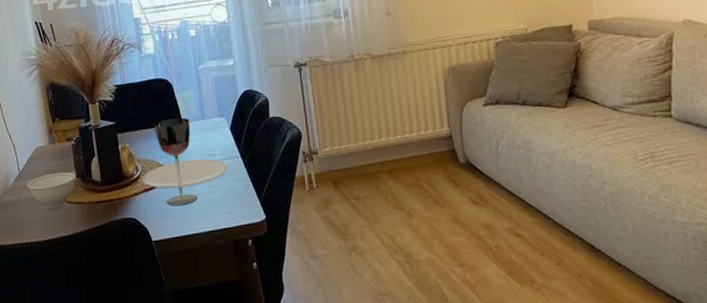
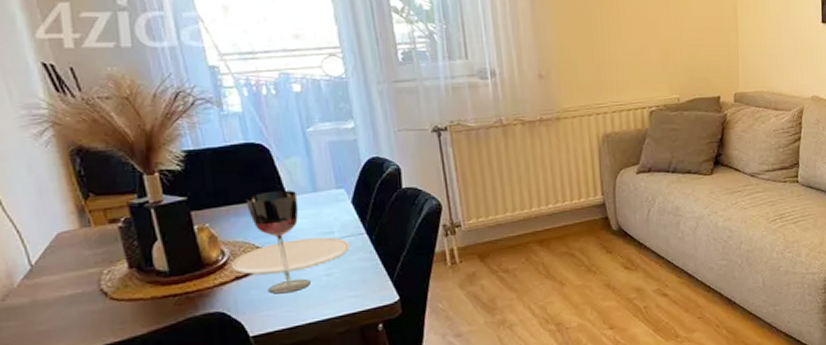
bowl: present [27,172,76,210] -> none [46,262,129,312]

